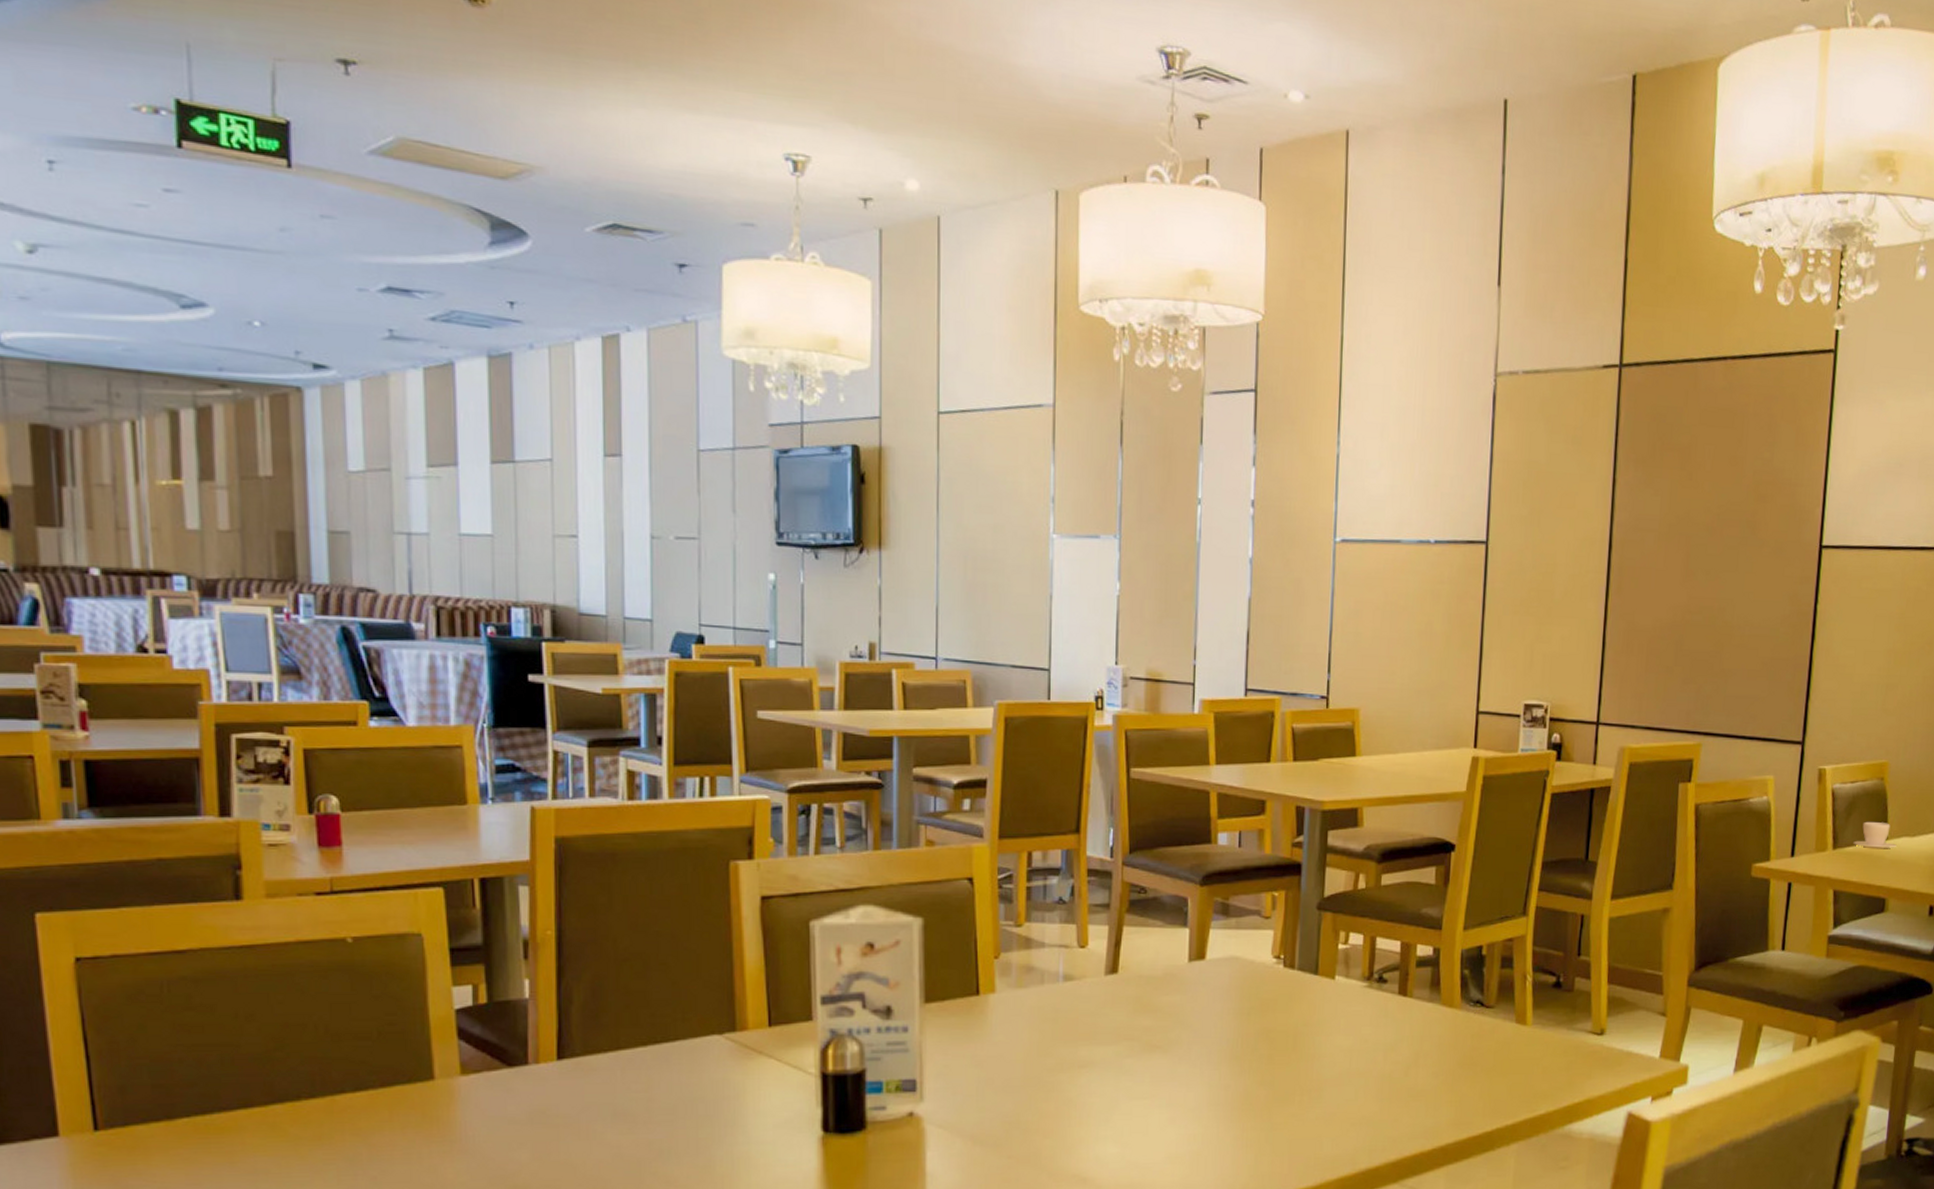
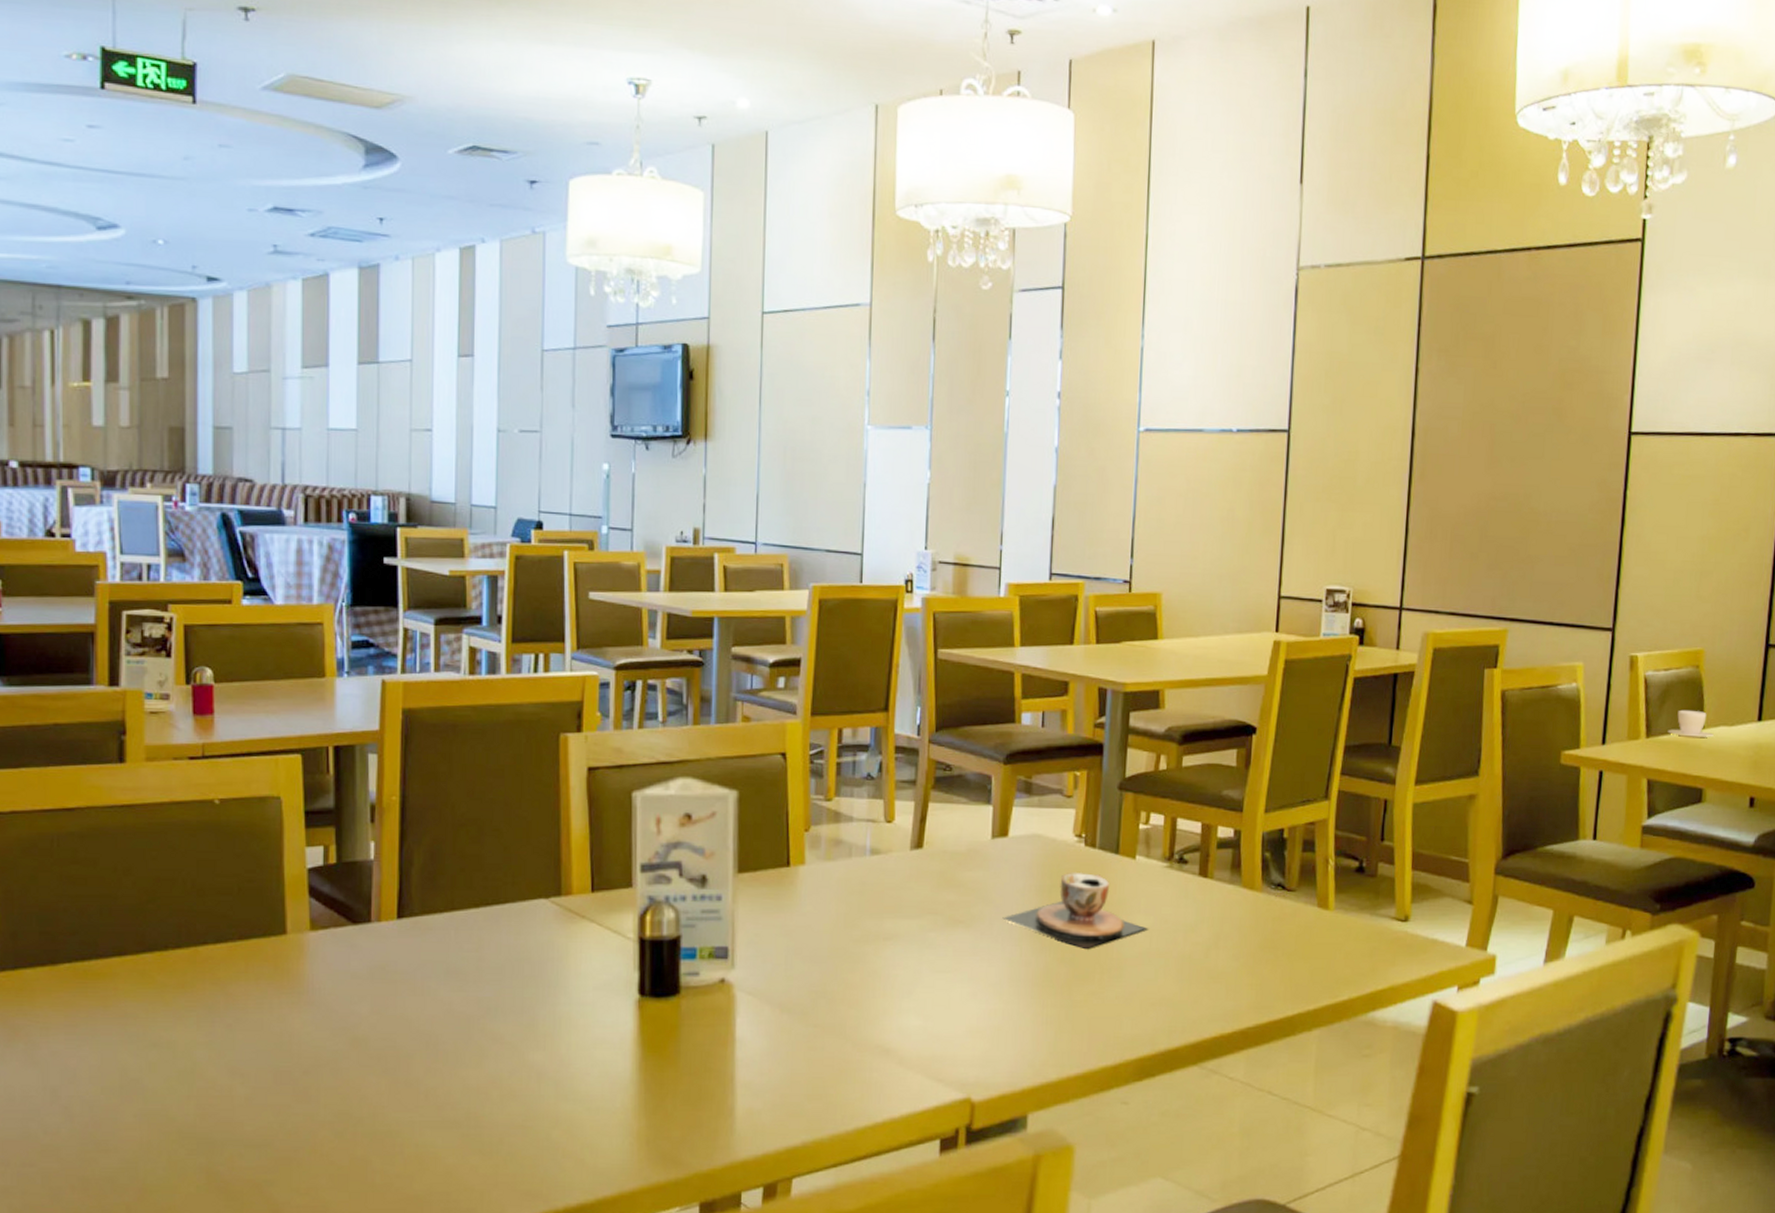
teacup: none [1200,993,1349,1073] -> present [1002,872,1149,951]

